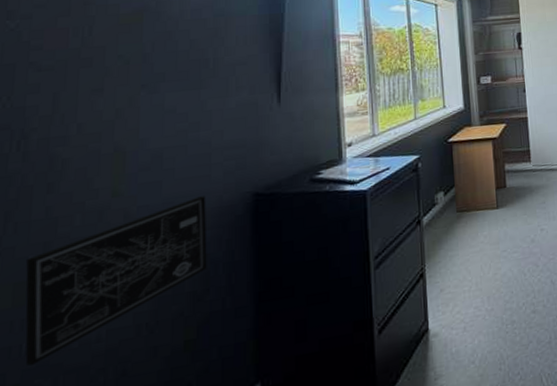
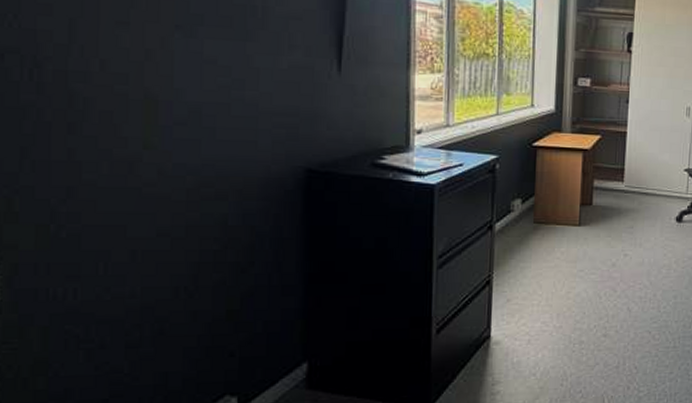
wall art: present [25,196,207,366] -> none [48,163,253,312]

